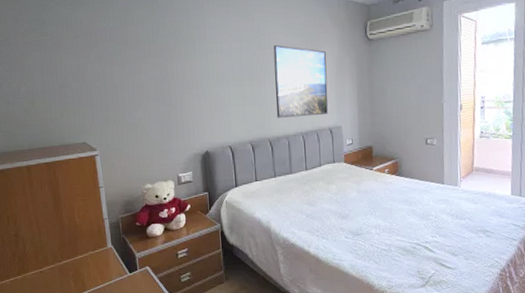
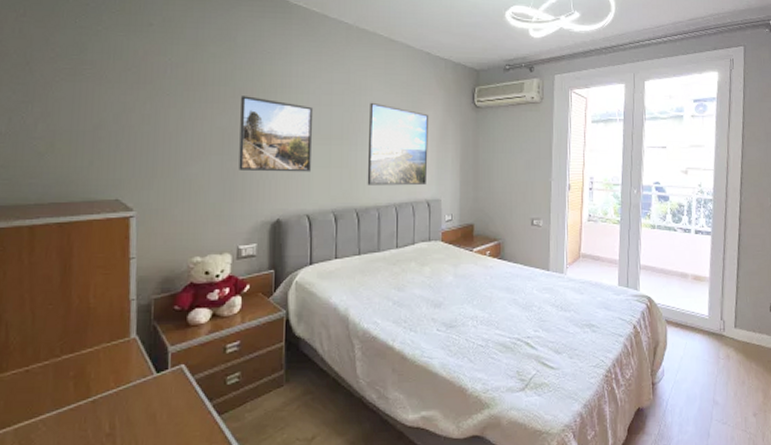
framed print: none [167,49,229,113] -> present [239,96,314,172]

